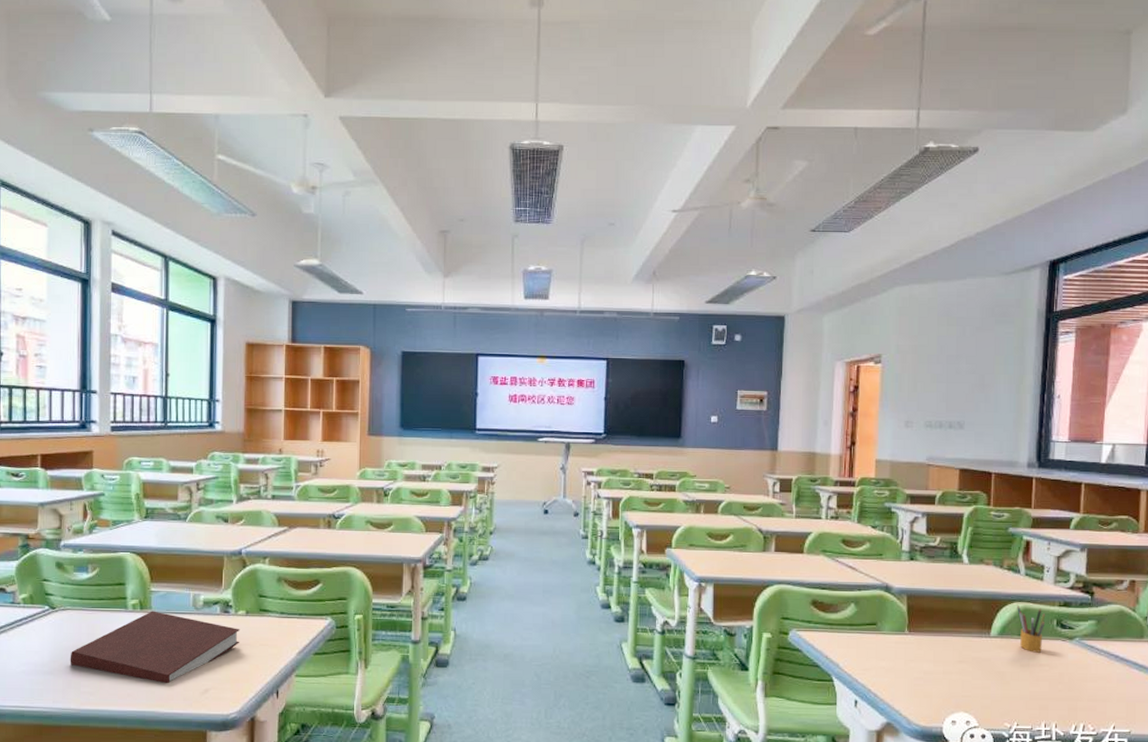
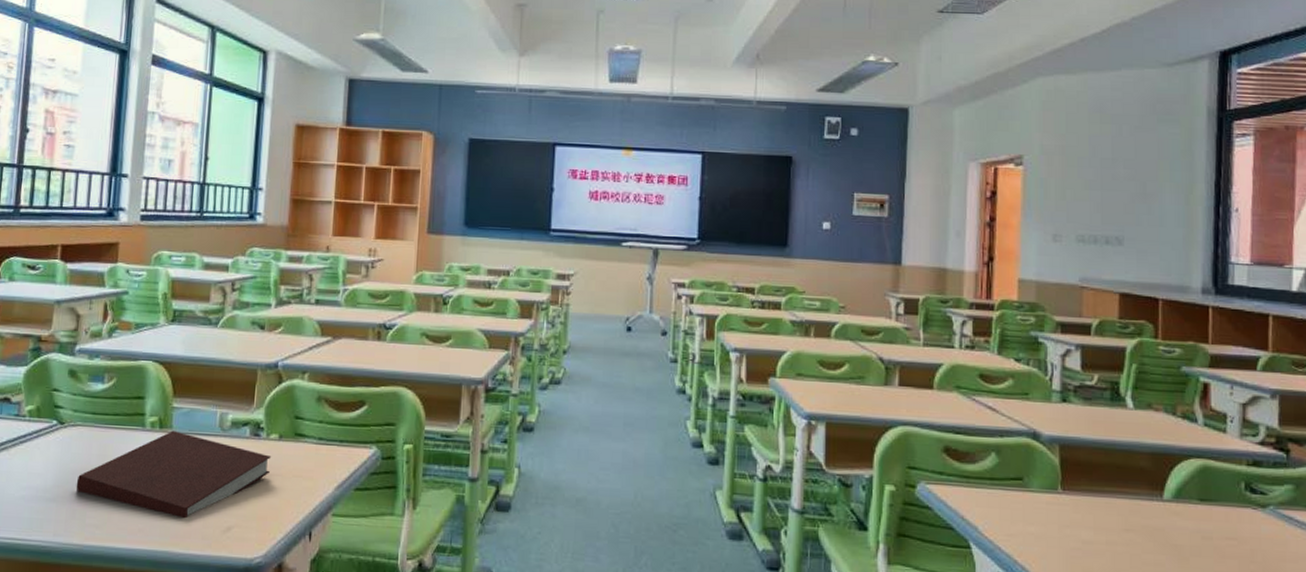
pencil box: present [1017,604,1046,653] -> none [1195,461,1231,523]

